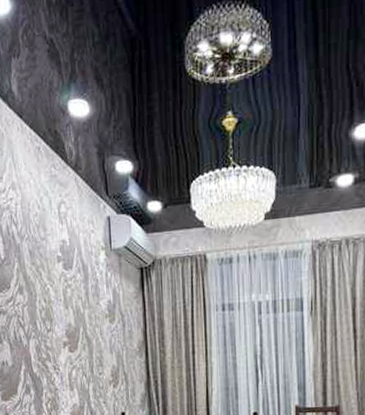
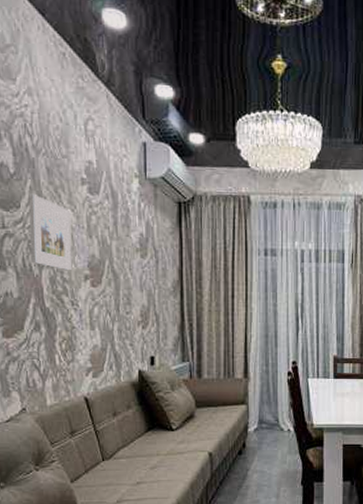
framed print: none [16,274,54,340] -> present [28,193,73,271]

